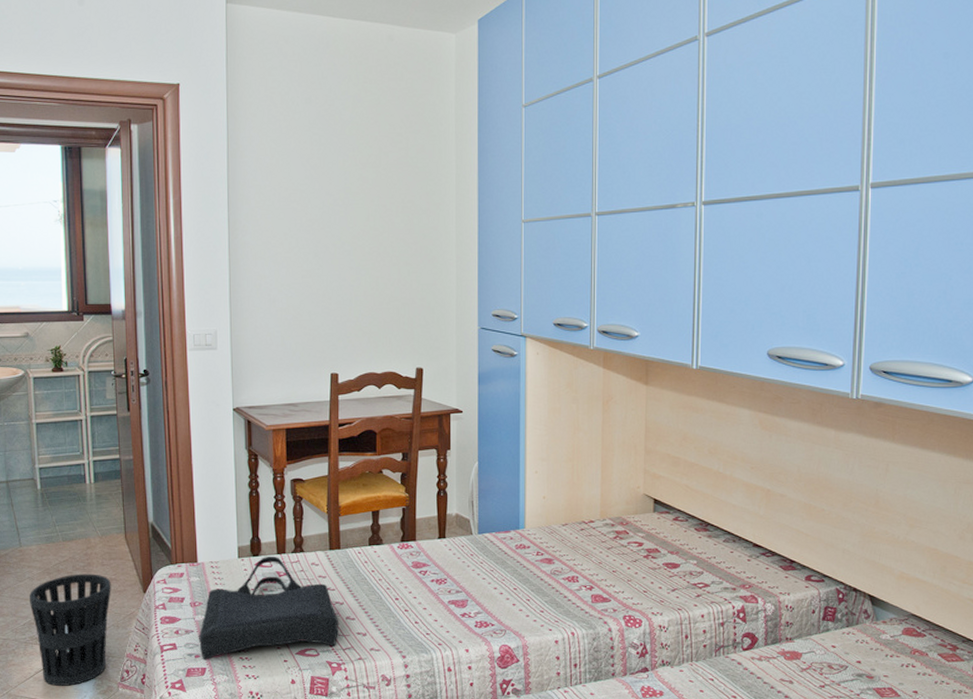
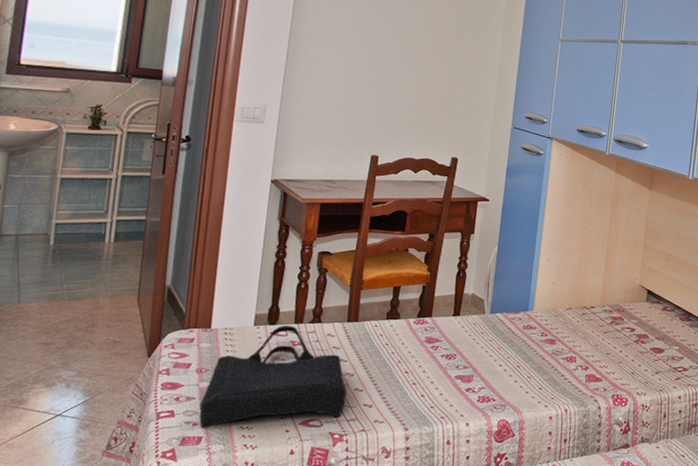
wastebasket: present [29,574,111,686] -> none [18,334,114,454]

